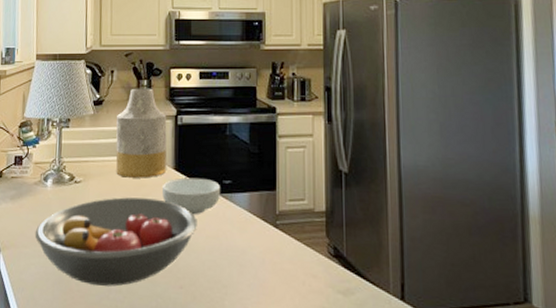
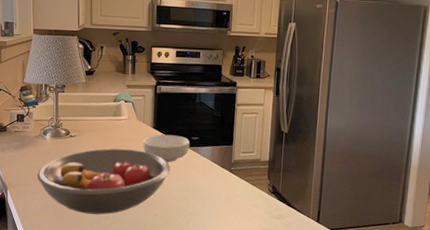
vase: present [116,88,167,178] -> none [105,62,148,134]

